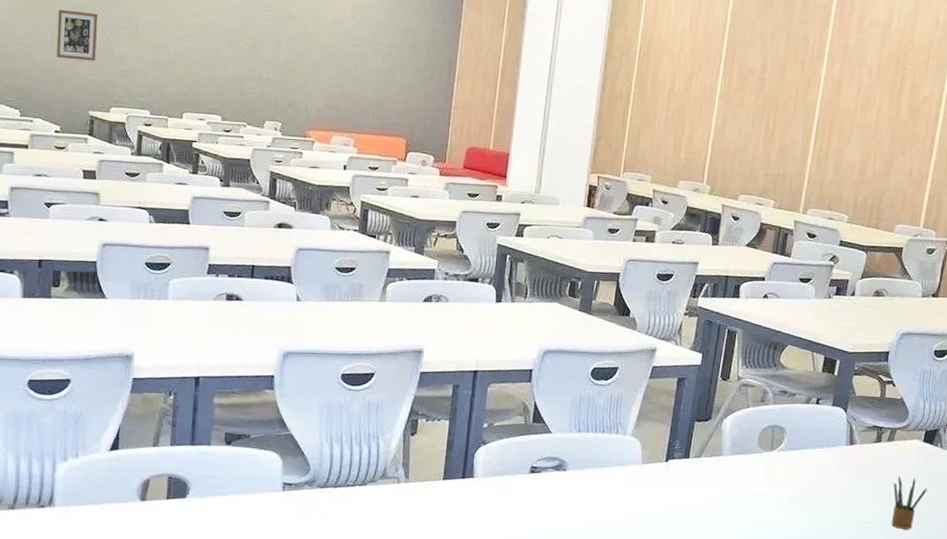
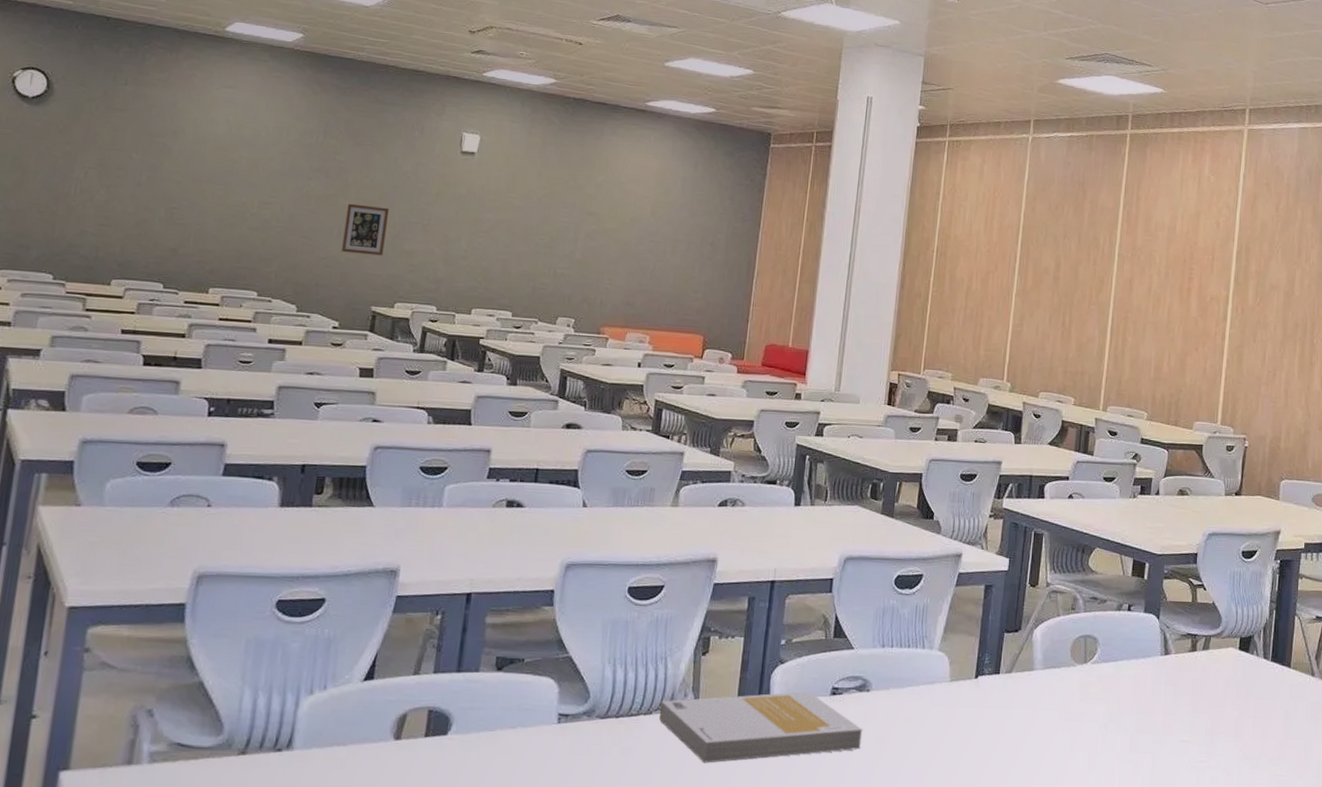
book: none [372,469,560,529] -> present [658,691,863,763]
pencil box: present [891,476,927,530] -> none [1212,688,1247,748]

